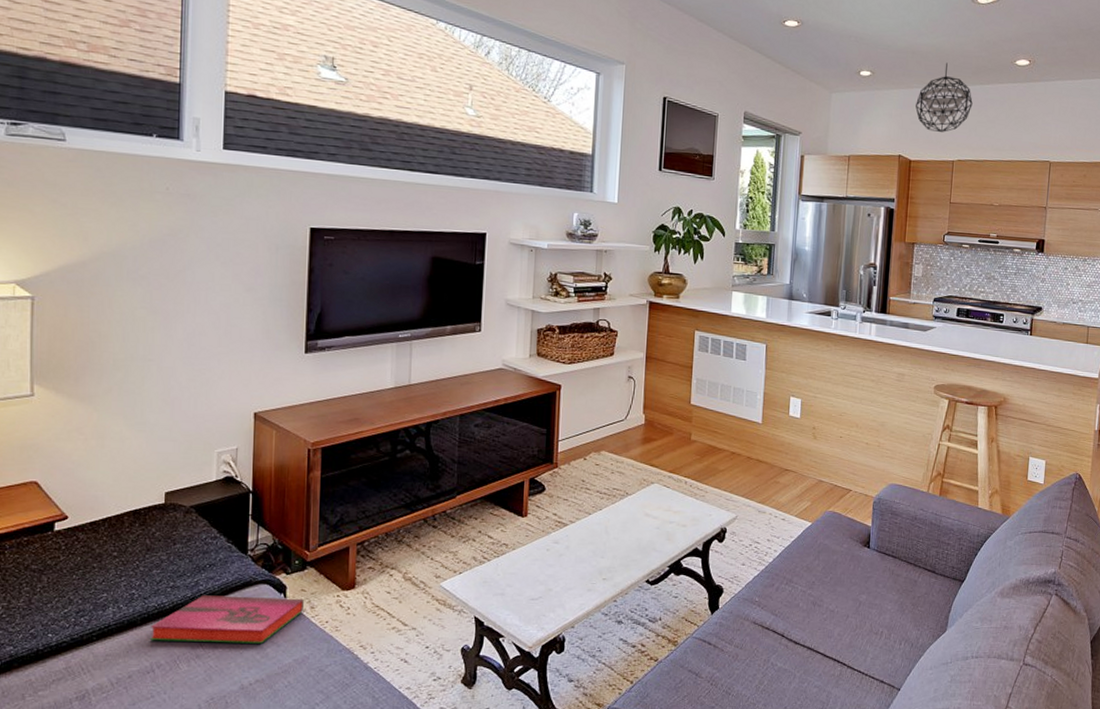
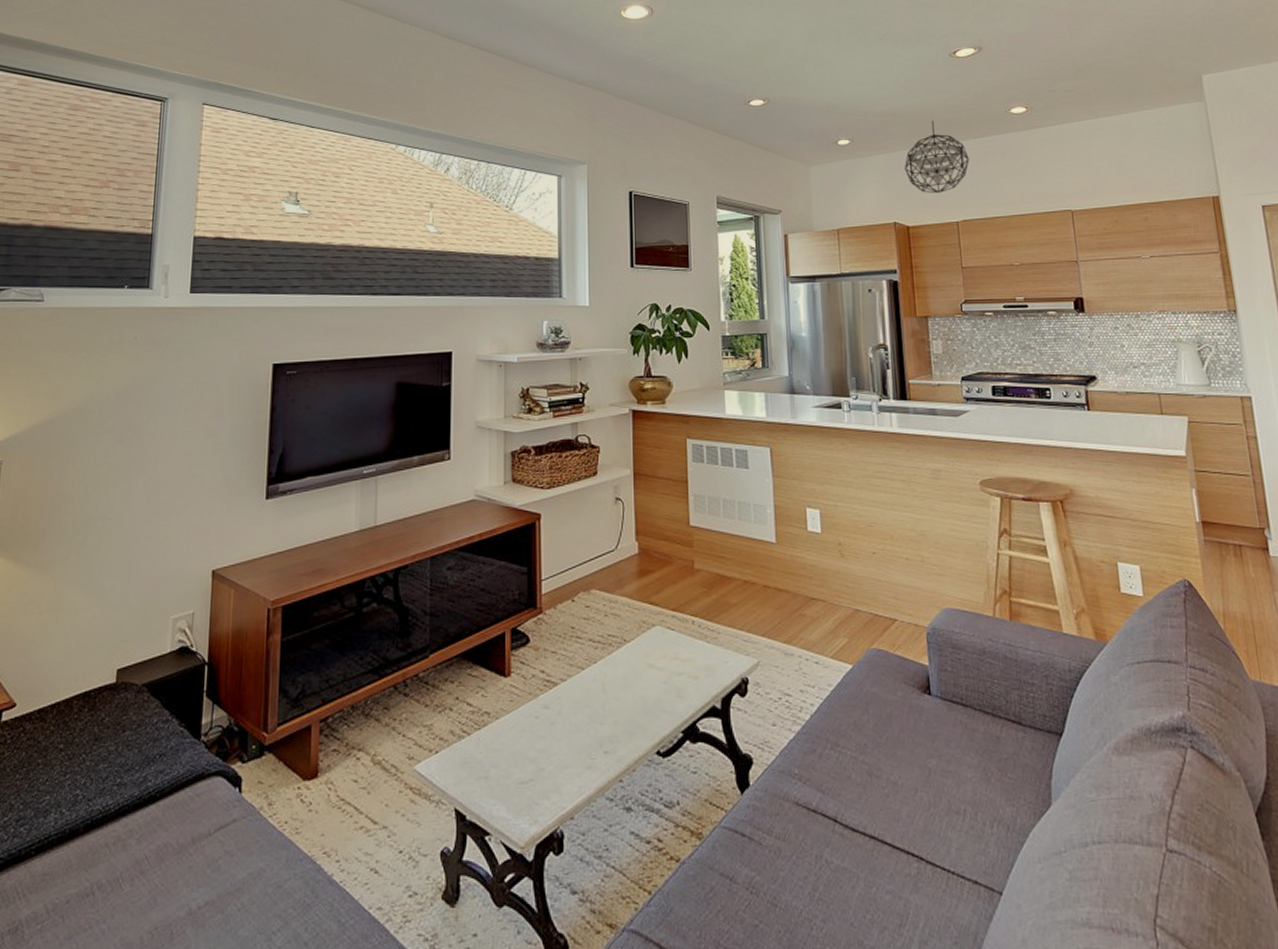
hardback book: present [149,595,304,644] -> none [91,792,260,854]

